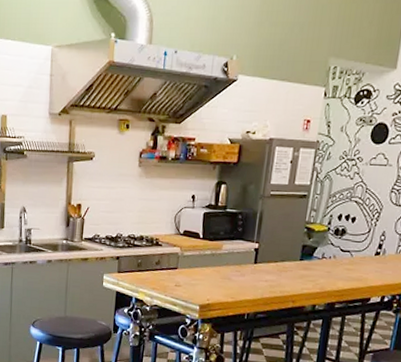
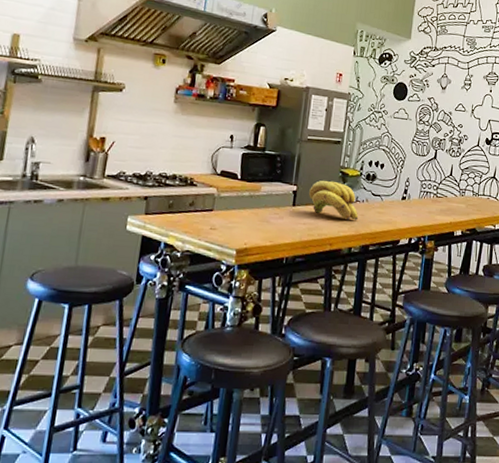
banana bunch: none [271,236,325,278] -> present [309,180,359,221]

